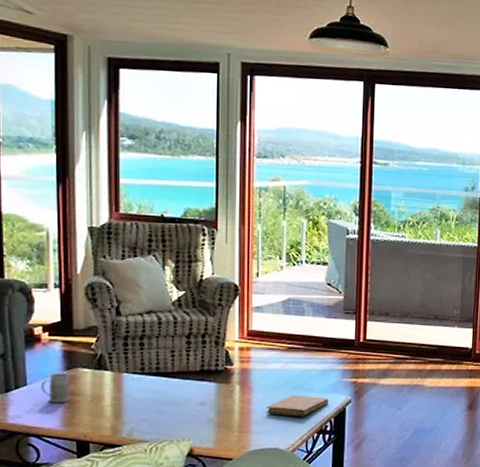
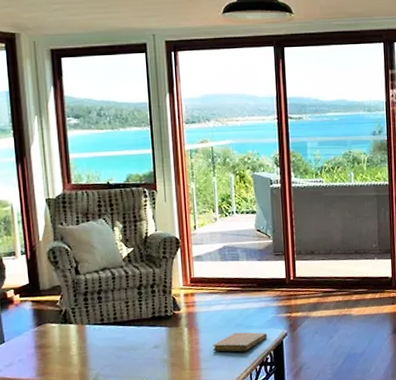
mug: present [41,373,71,403] -> none [16,329,43,357]

